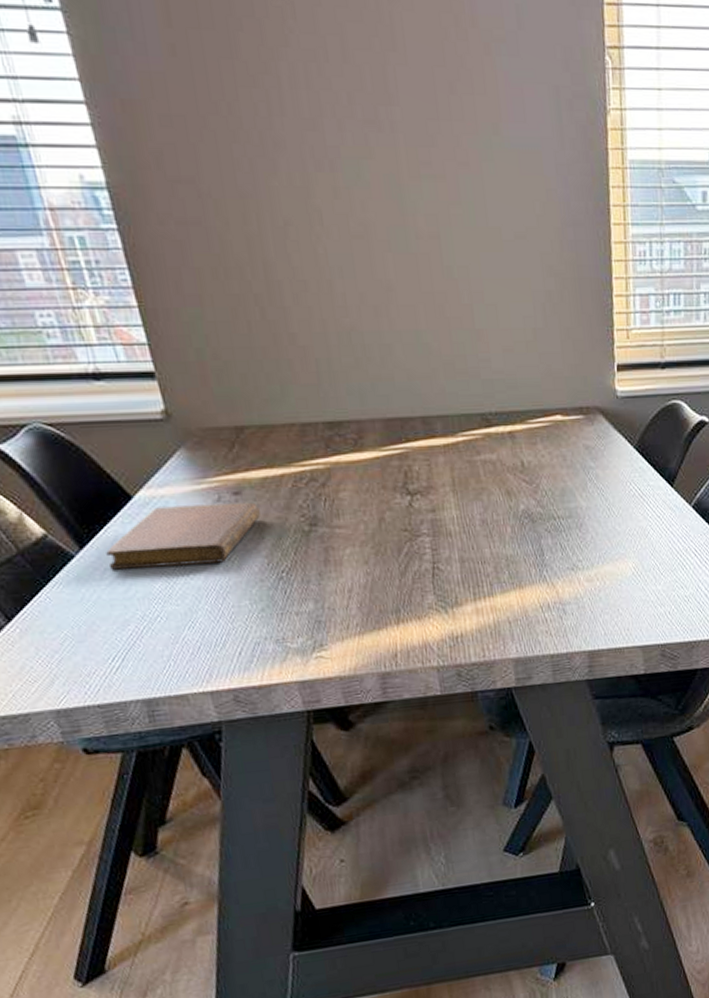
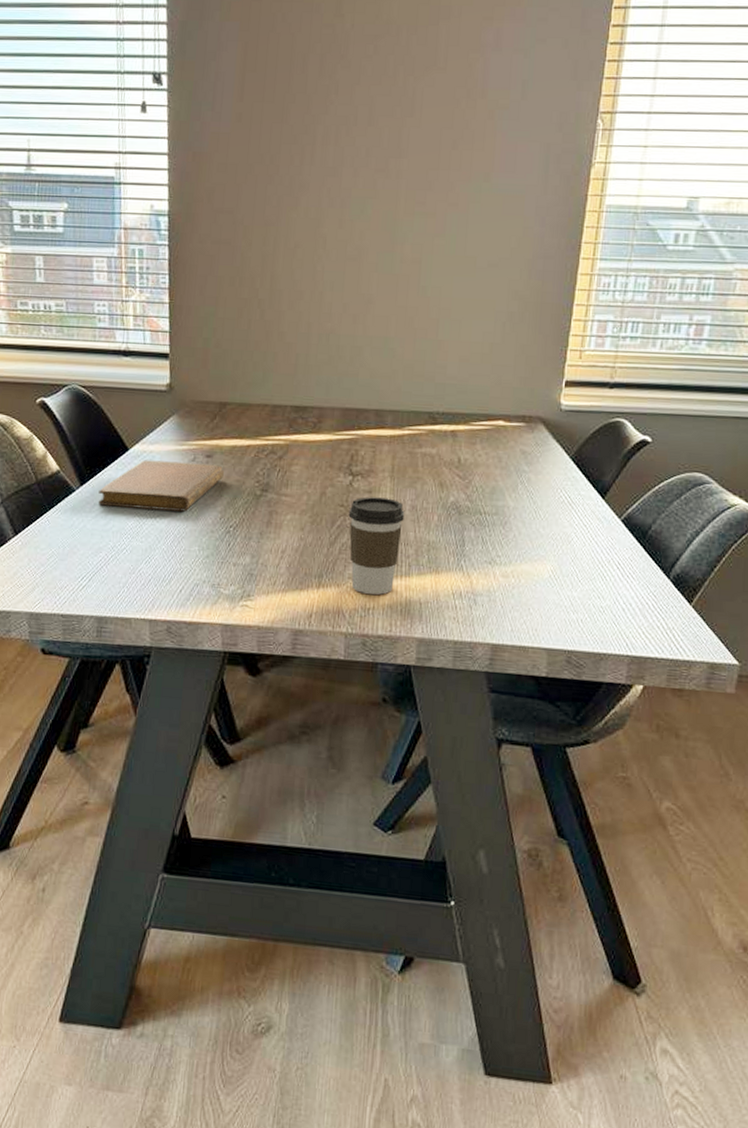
coffee cup: none [414,515,478,622] -> present [348,497,405,595]

